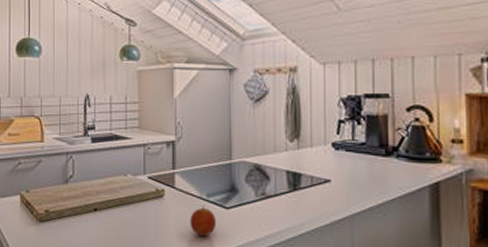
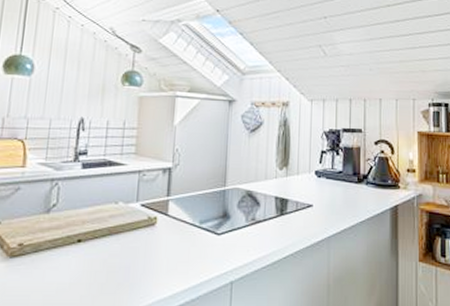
fruit: present [190,206,217,236] -> none [180,233,208,264]

